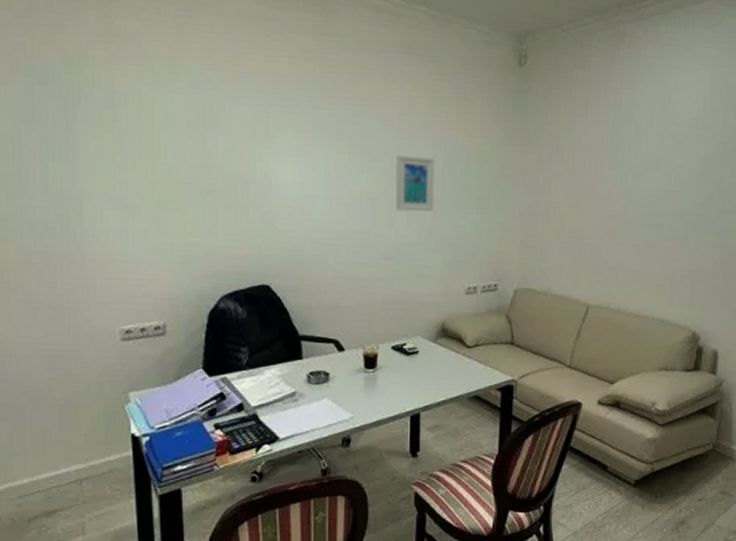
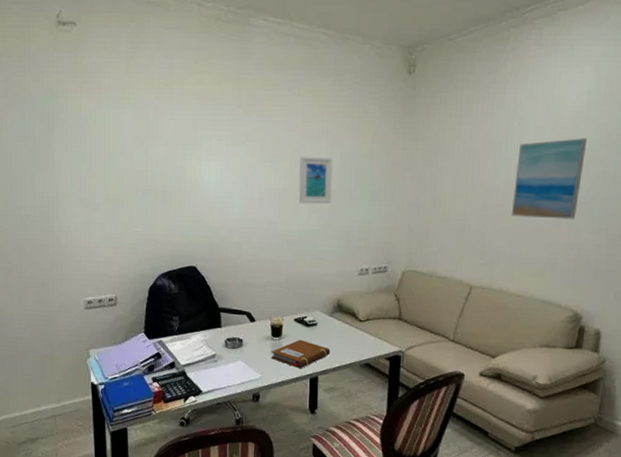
notebook: none [363,370,434,406] -> present [270,339,331,369]
wall art: none [628,146,704,233] -> present [511,138,588,220]

